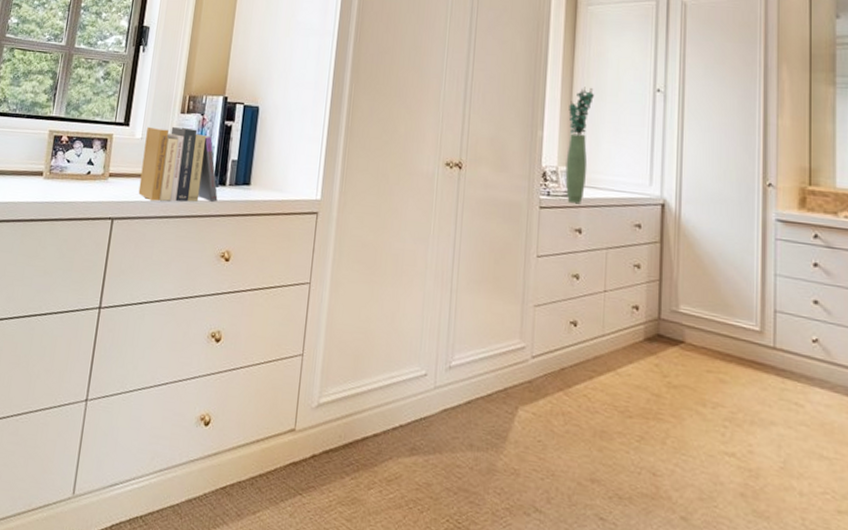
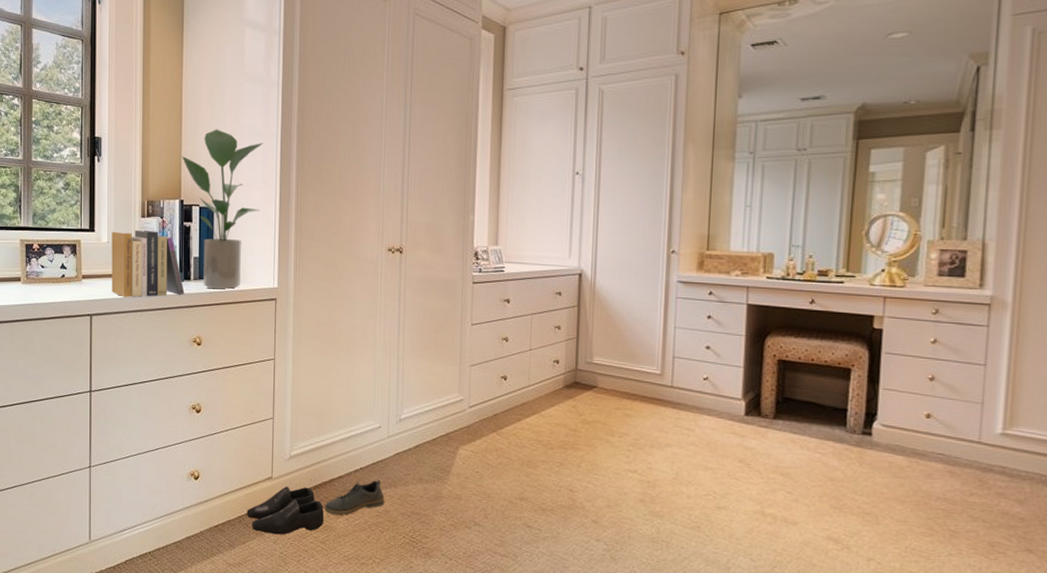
potted plant: none [231,24,319,199] -> present [182,129,264,290]
shoe: none [260,442,353,506] -> present [246,486,324,535]
shoe: none [353,441,427,486] -> present [324,480,385,515]
vase: present [565,87,594,205] -> none [495,173,519,278]

